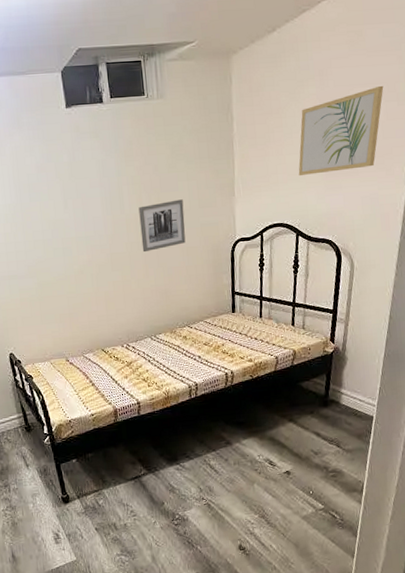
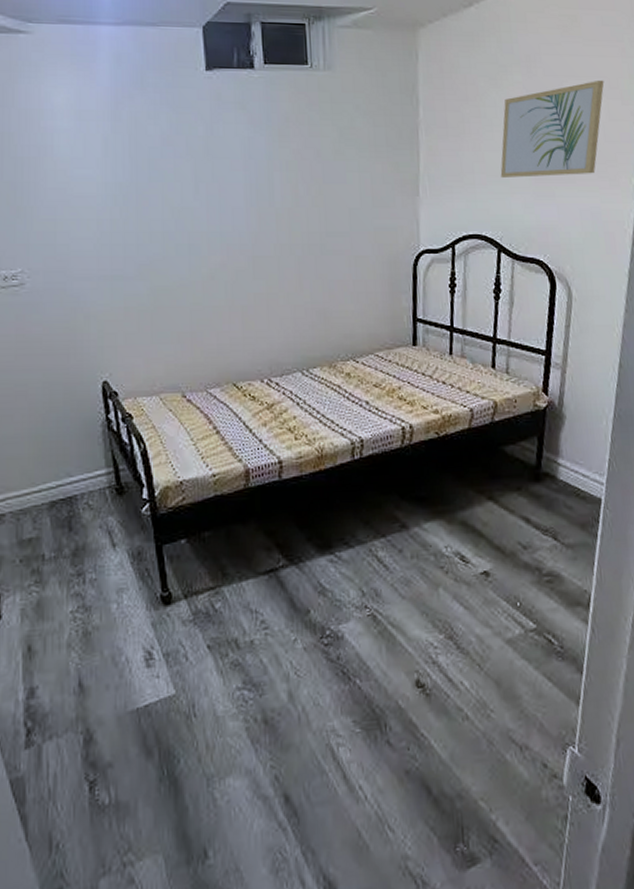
wall art: present [138,199,186,253] -> none [293,194,354,258]

